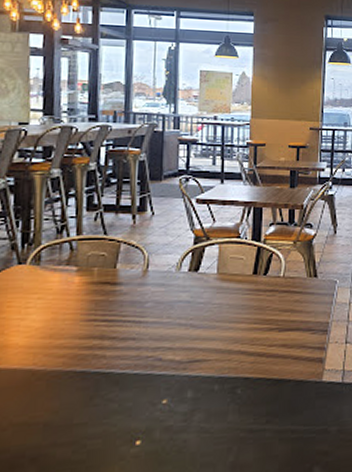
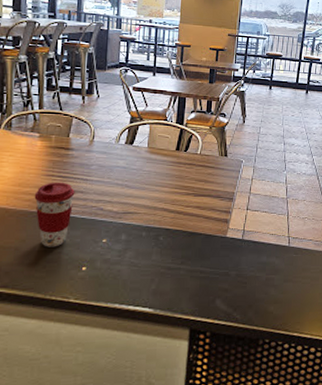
coffee cup: none [70,327,125,418] -> present [34,182,75,247]

